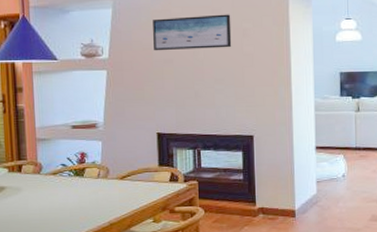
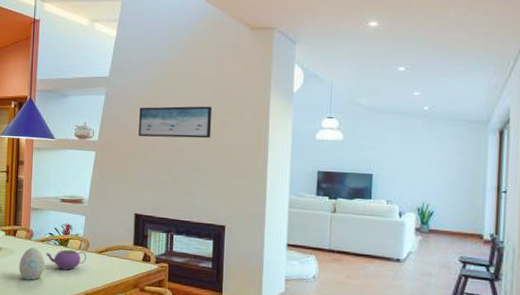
decorative egg: none [28,182,60,218] -> present [19,247,45,280]
teapot: none [59,179,107,202] -> present [45,249,86,270]

